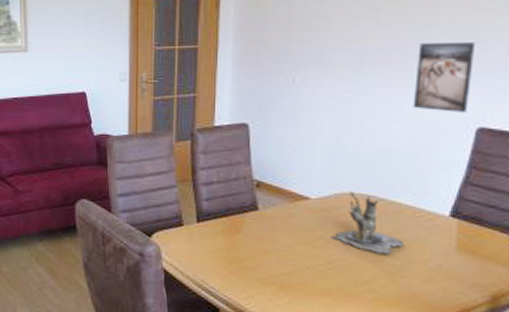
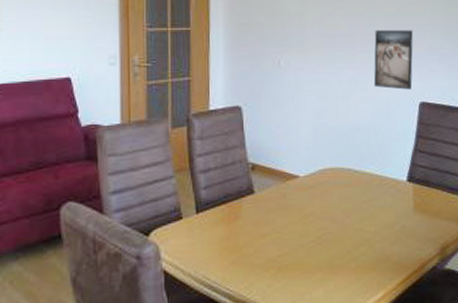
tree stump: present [330,192,404,254] -> none [318,167,376,223]

